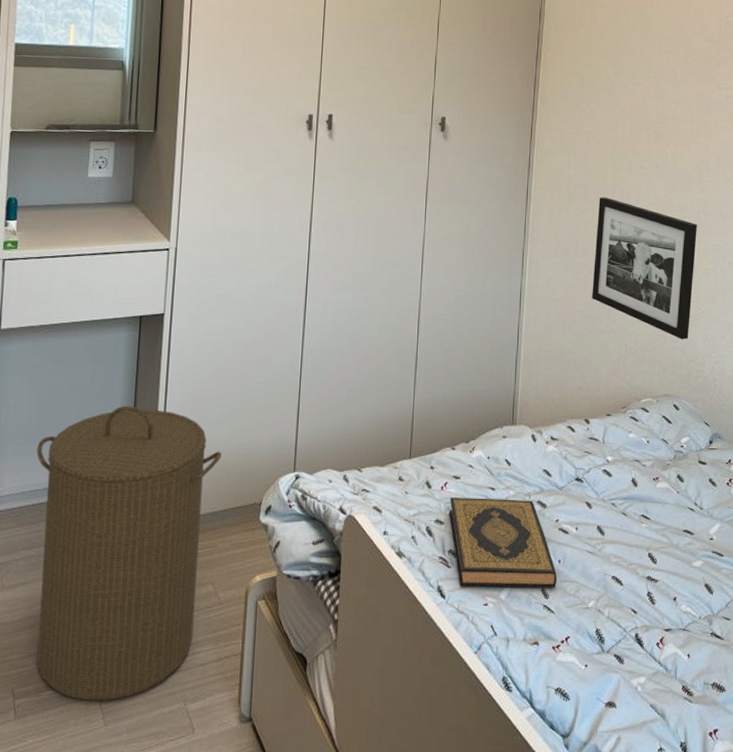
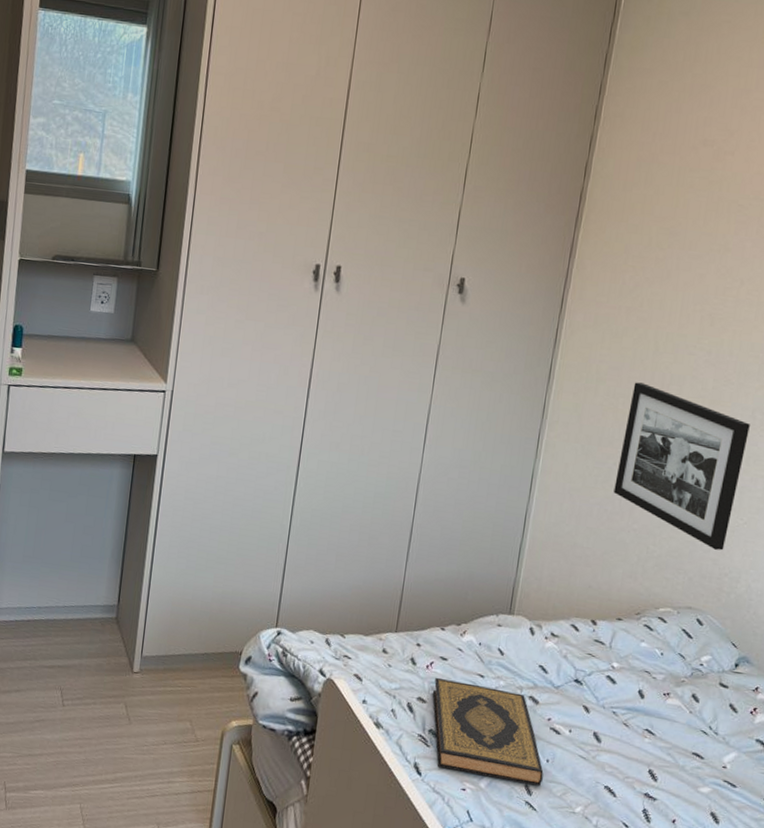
laundry hamper: present [36,405,222,702] -> none [26,539,206,810]

